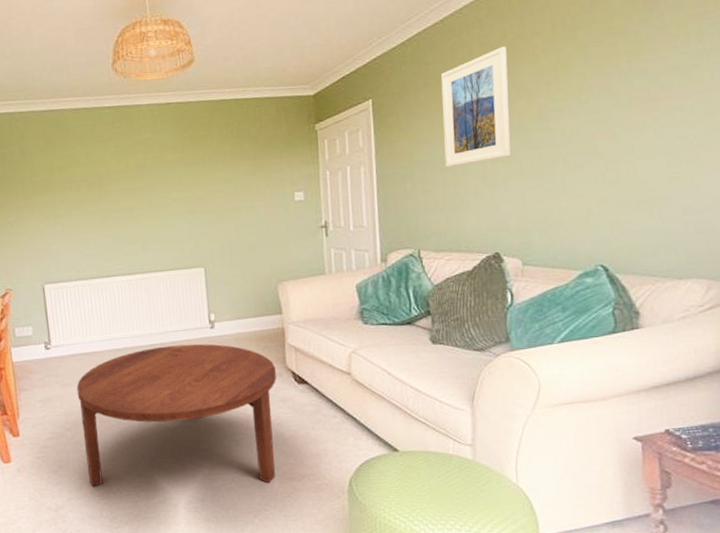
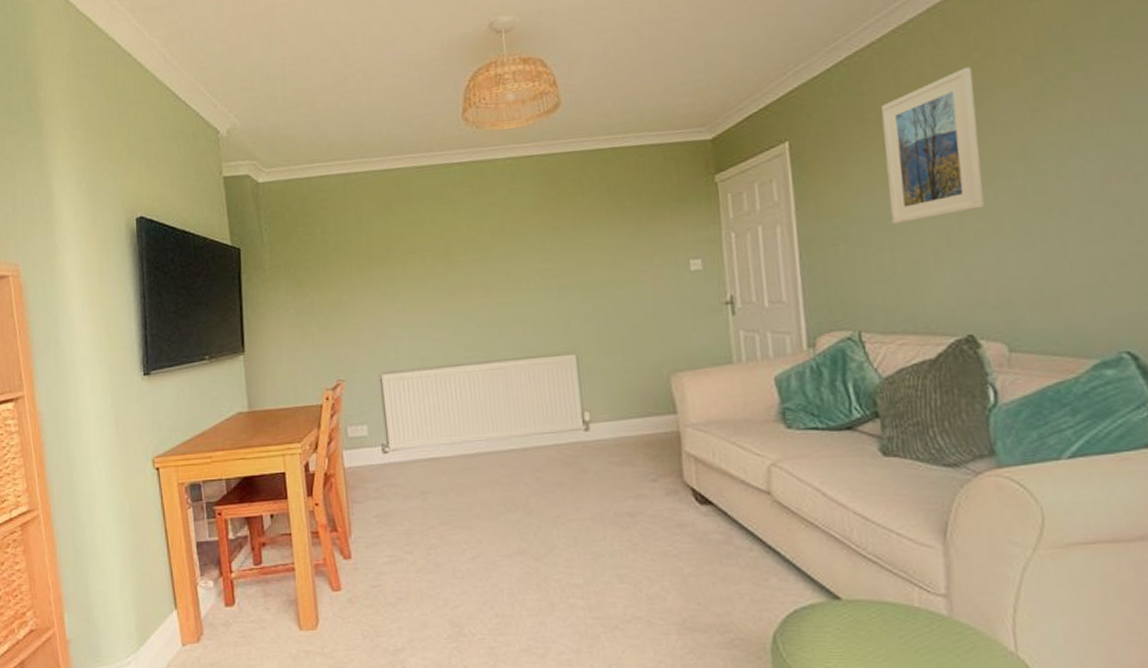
coffee table: present [76,343,276,487] -> none [419,449,673,634]

